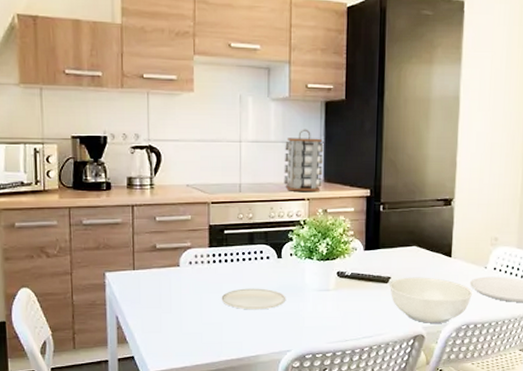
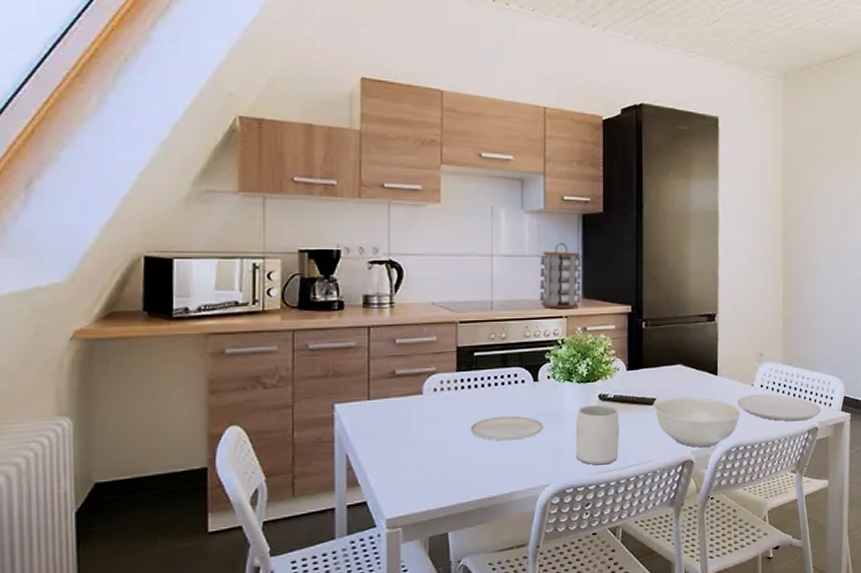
mug: none [314,281,356,335] -> present [575,405,620,465]

